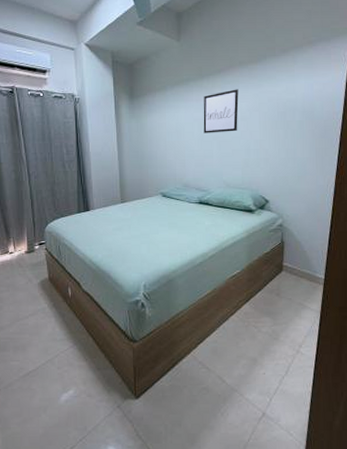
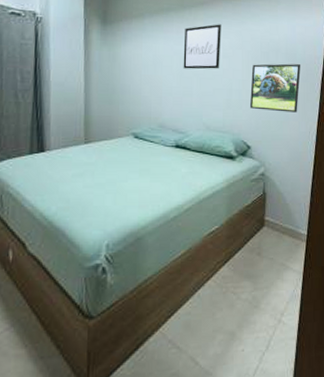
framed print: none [267,121,318,168] -> present [249,63,301,113]

